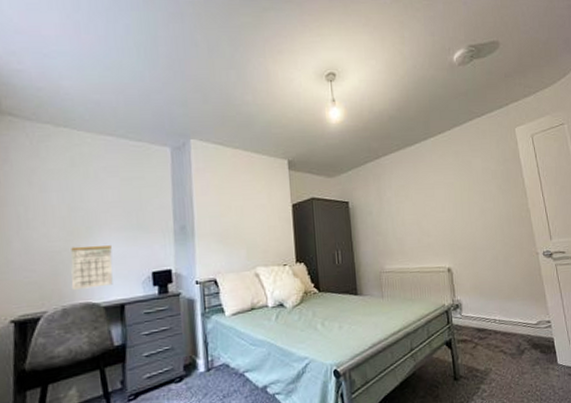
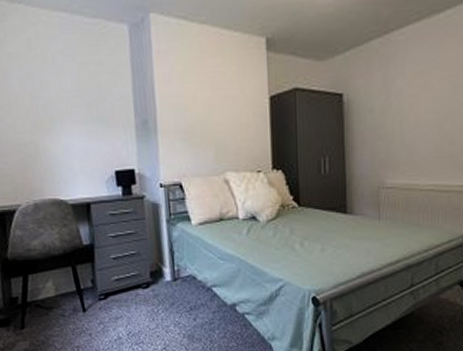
calendar: present [70,245,113,290] -> none [36,139,78,185]

